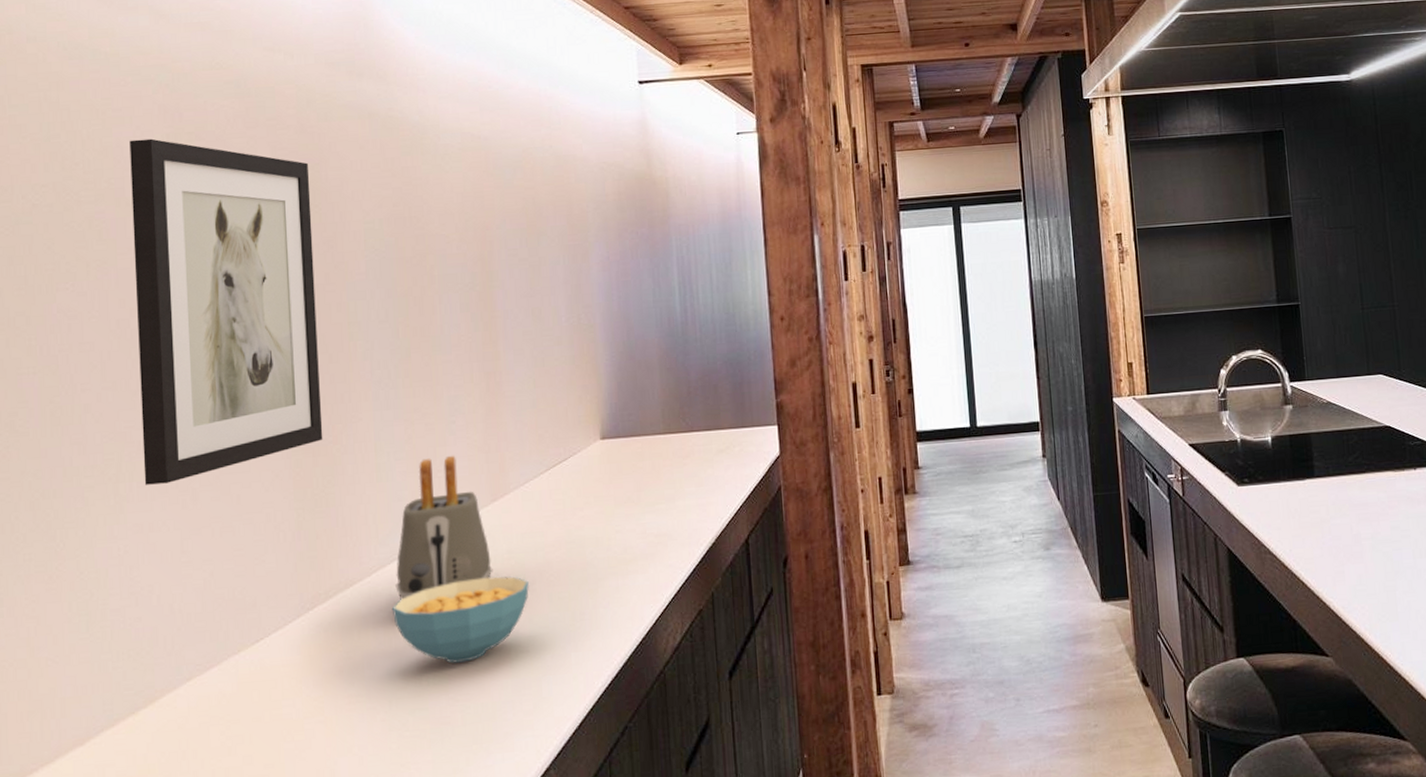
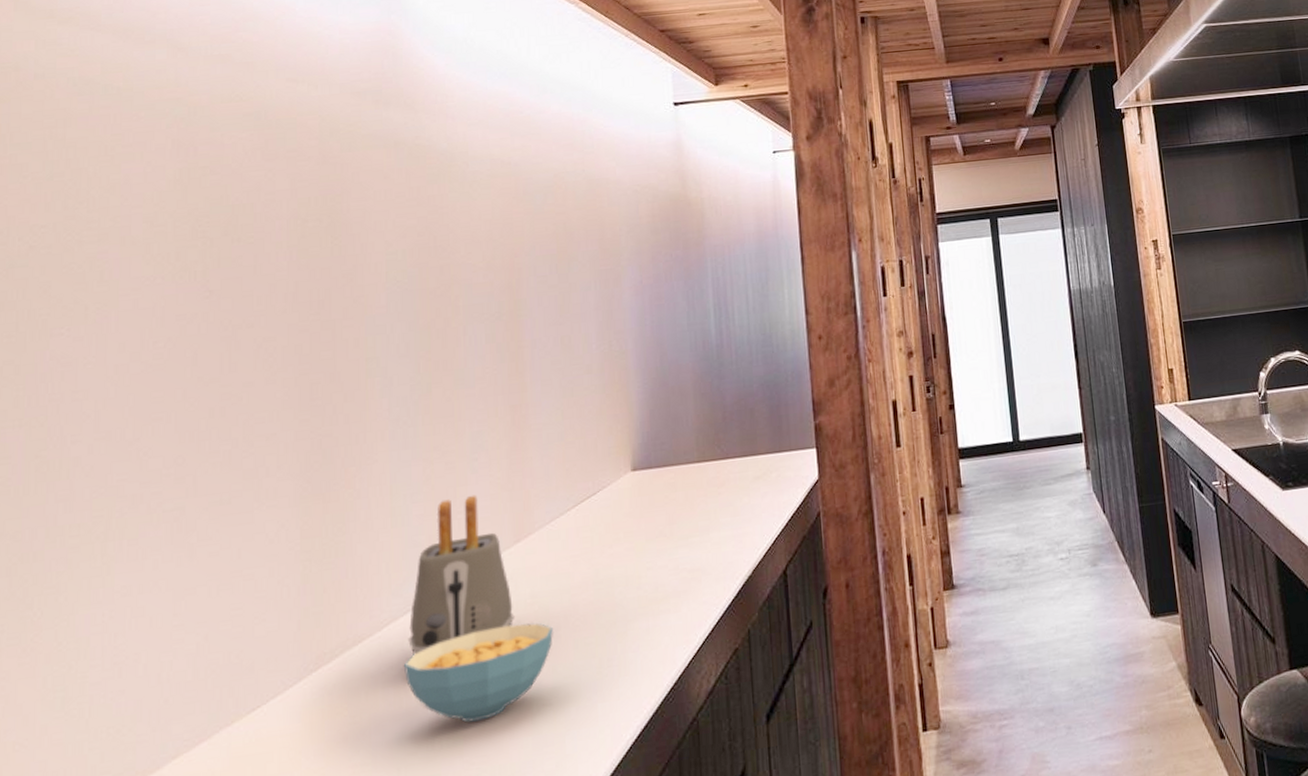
wall art: present [129,138,323,485] -> none [136,174,335,543]

